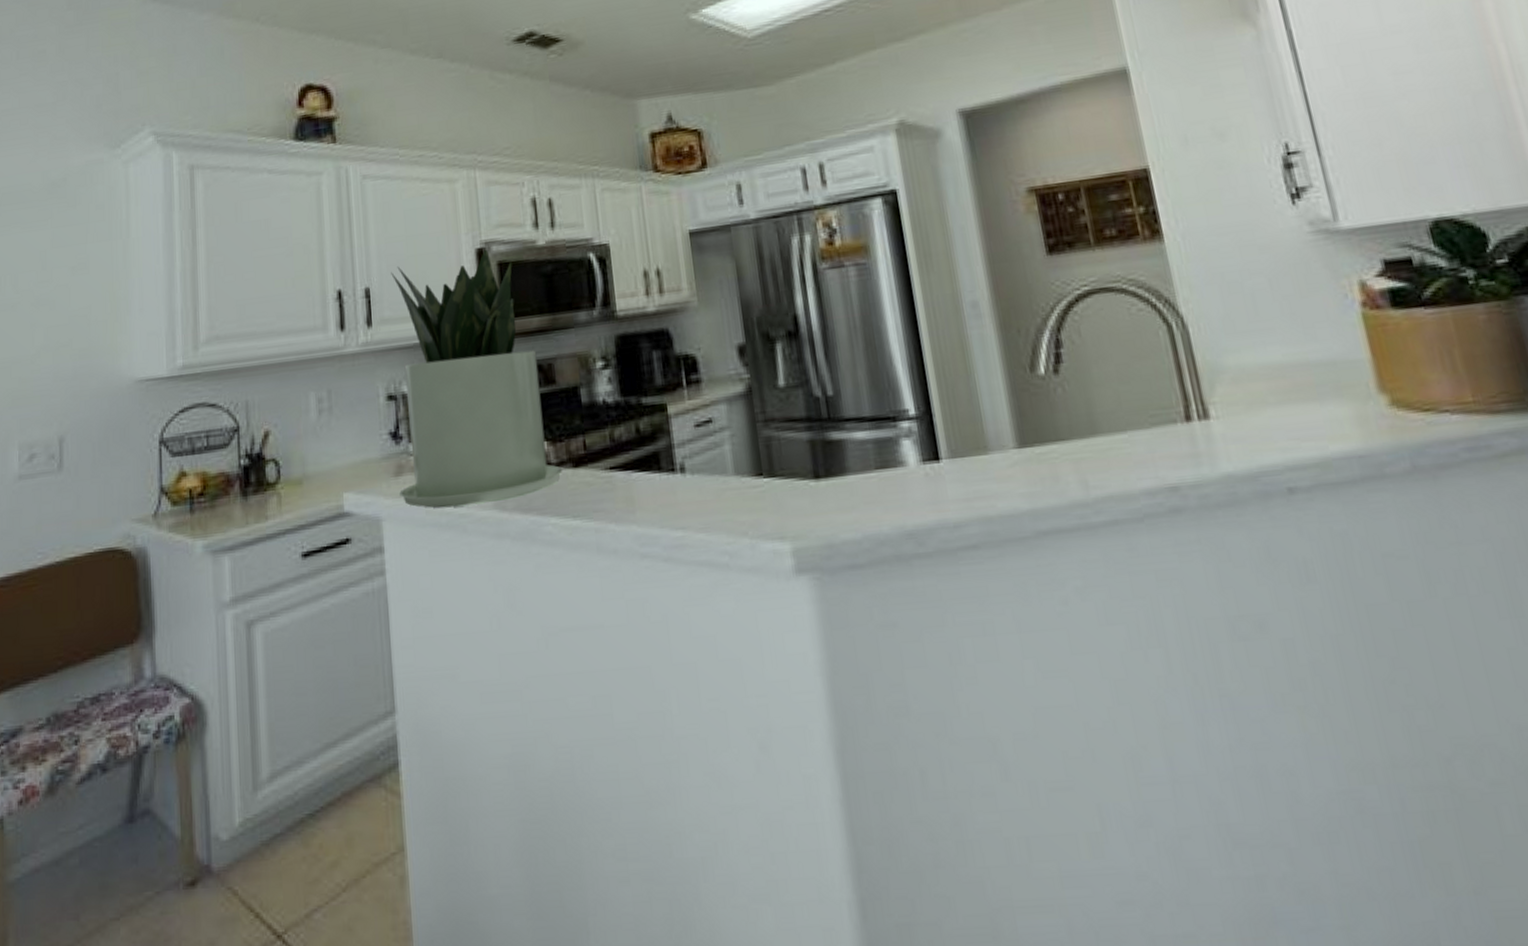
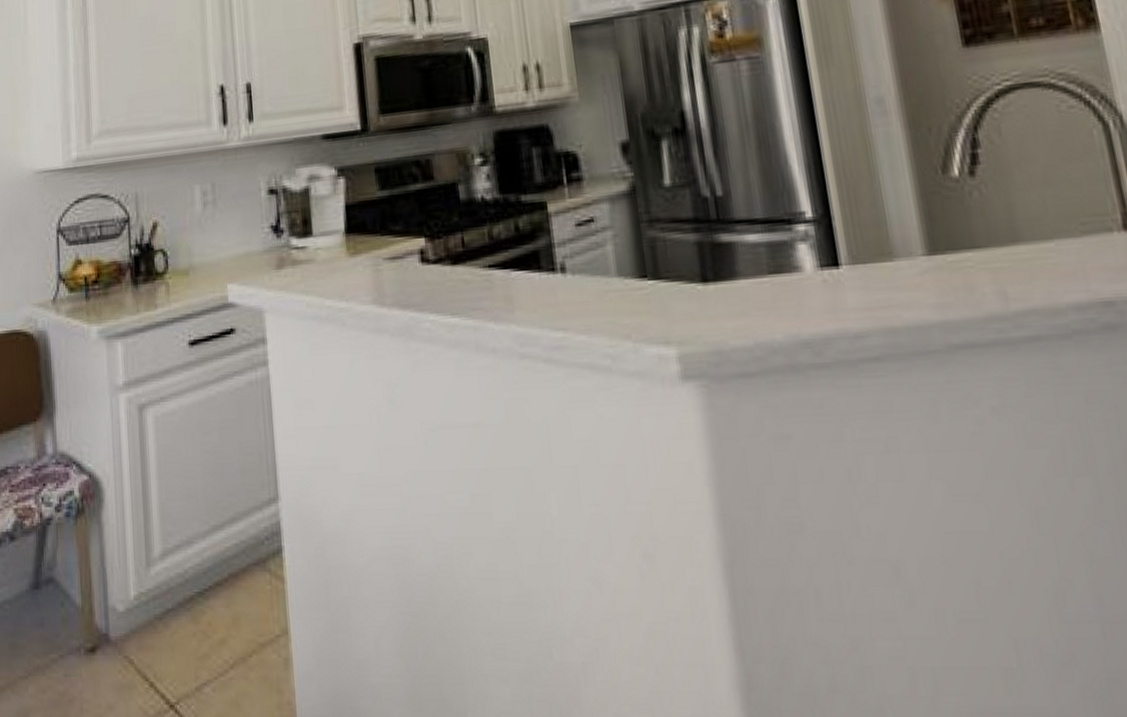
planter: present [391,249,563,508] -> none [271,44,442,302]

